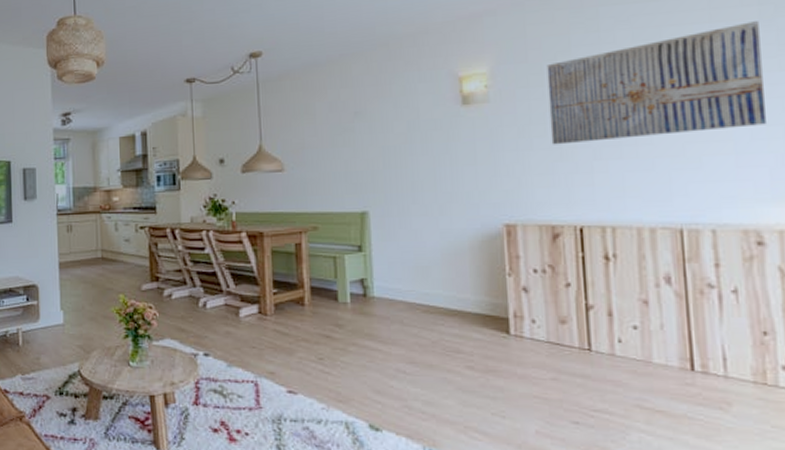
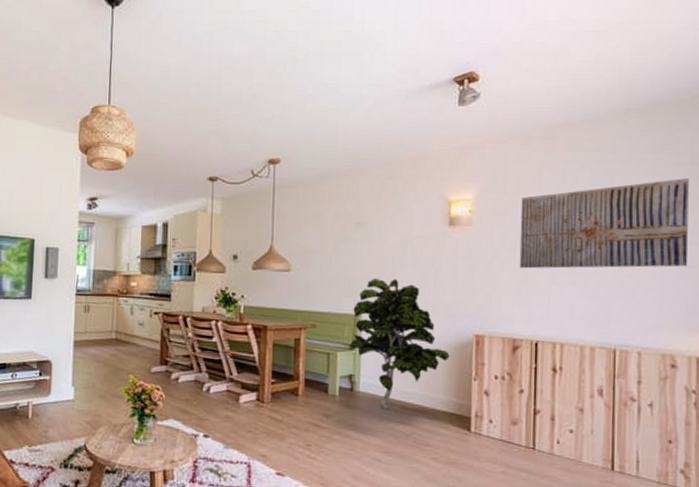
indoor plant: none [358,169,477,315] -> present [350,278,450,409]

